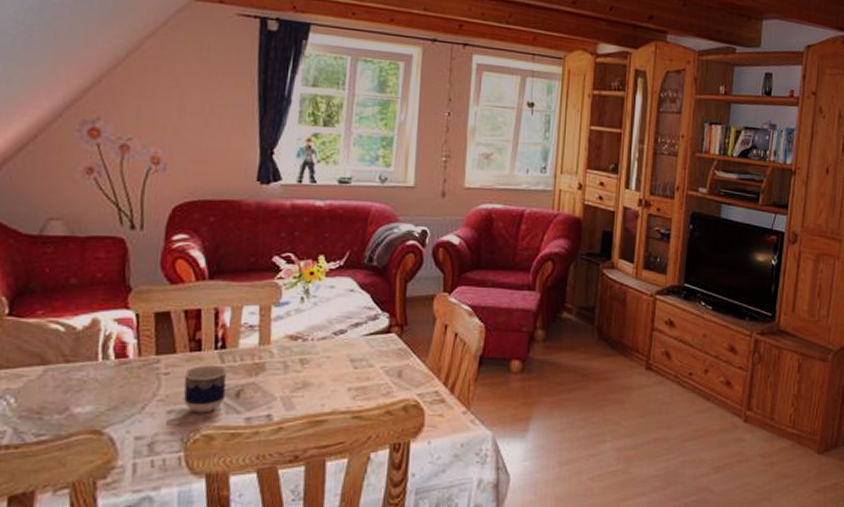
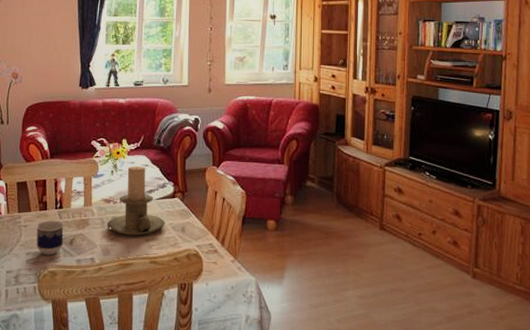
candle holder: none [291,291,375,384] -> present [106,166,165,236]

